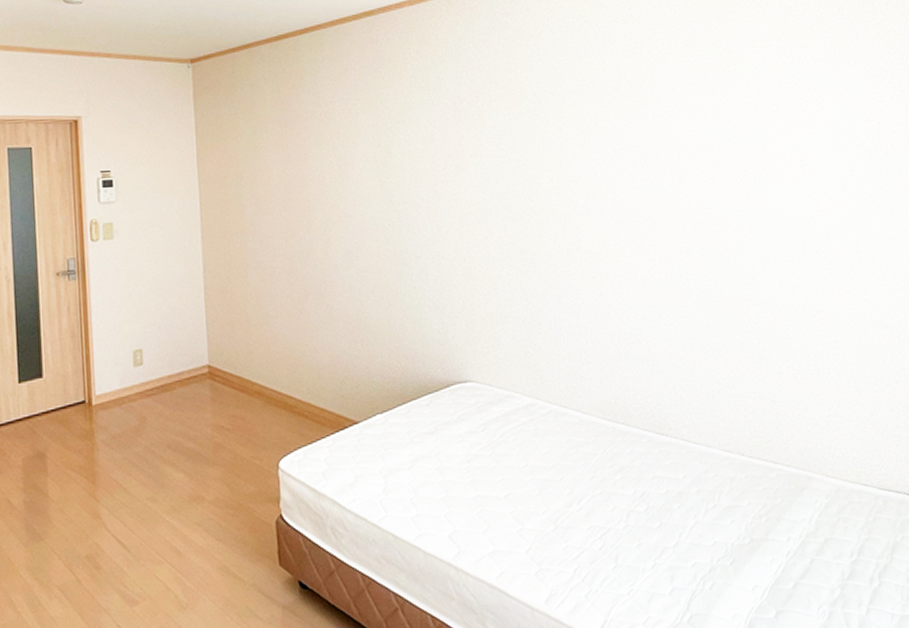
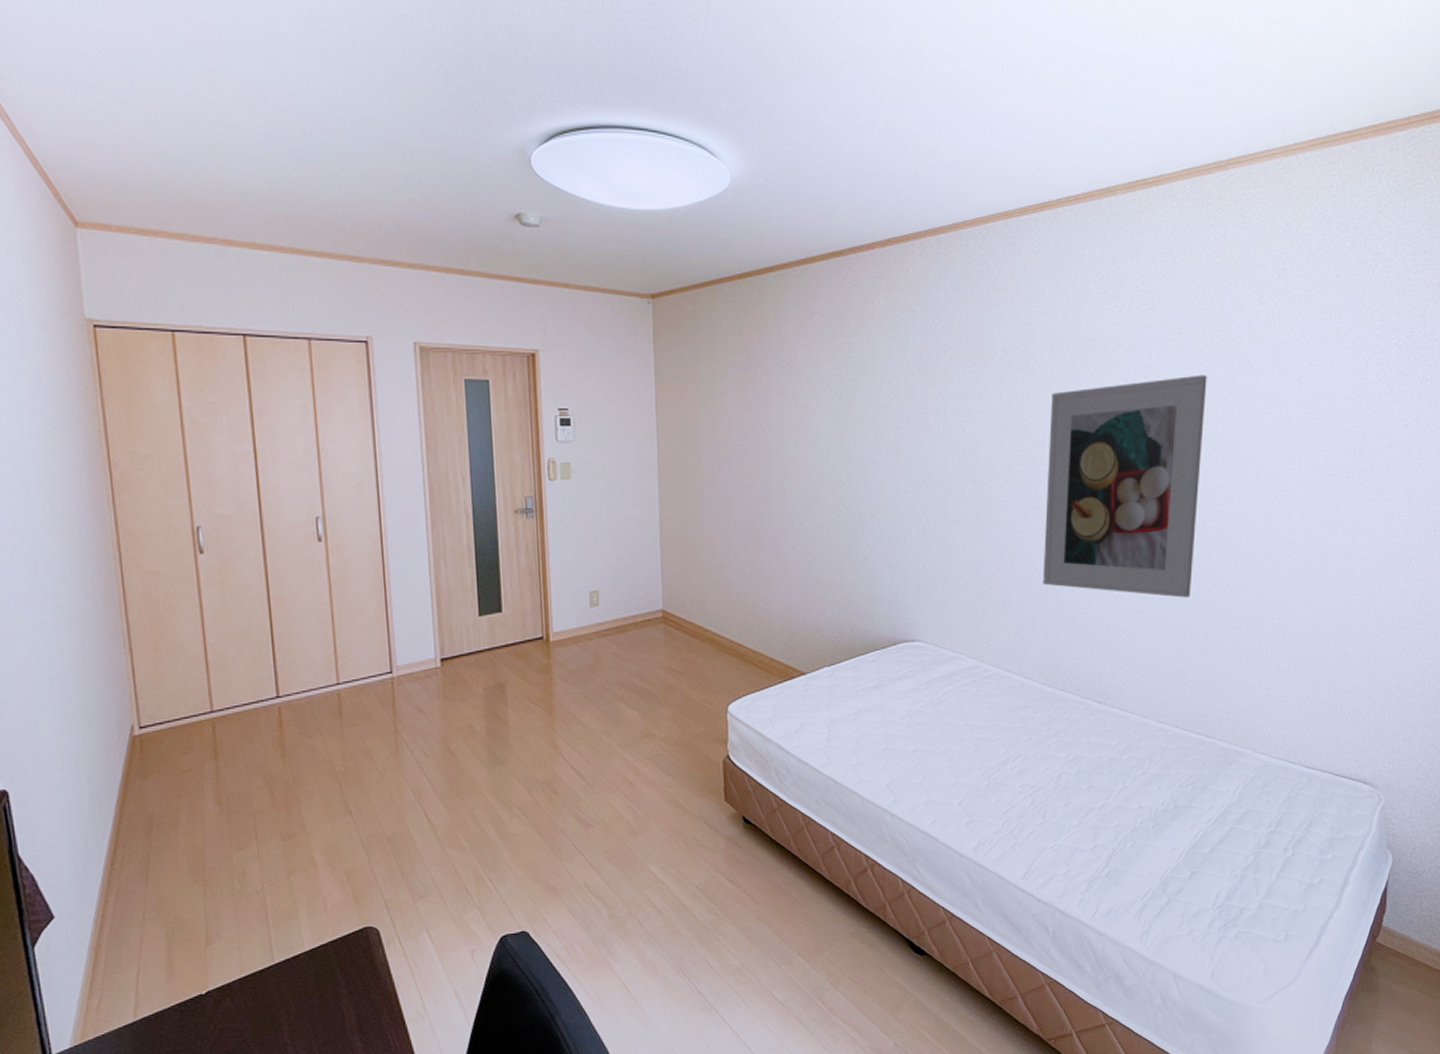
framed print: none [583,106,741,322] -> present [1043,375,1207,598]

